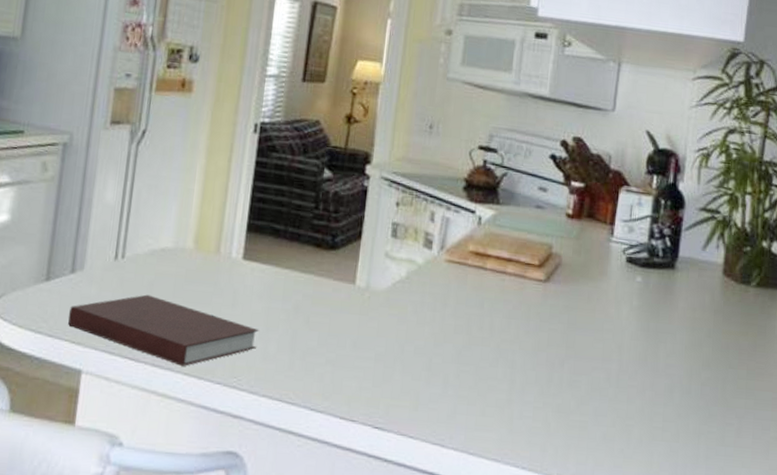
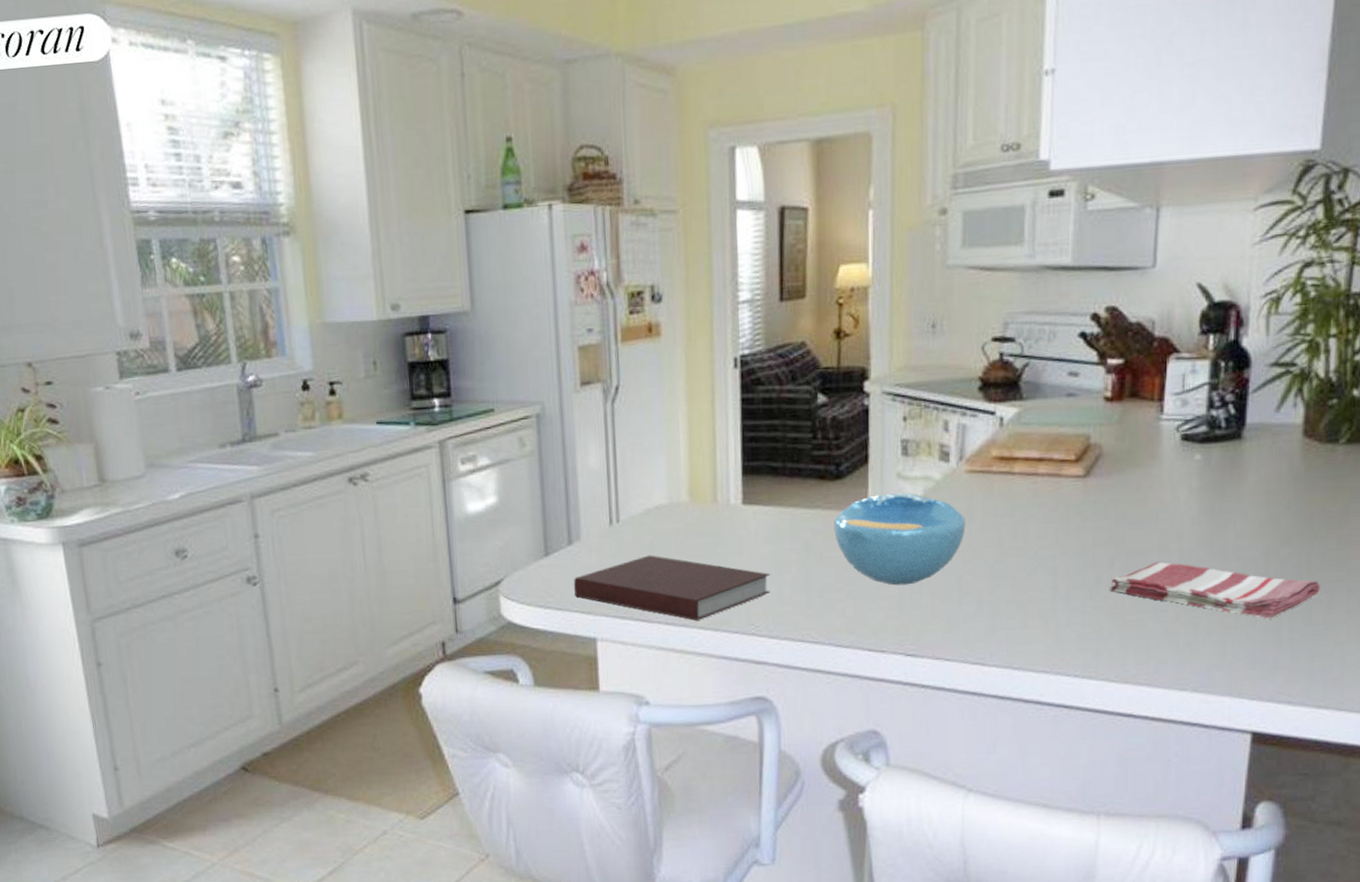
bowl: none [323,269,441,359] -> present [834,492,966,586]
dish towel: none [558,368,732,436] -> present [1109,561,1320,619]

